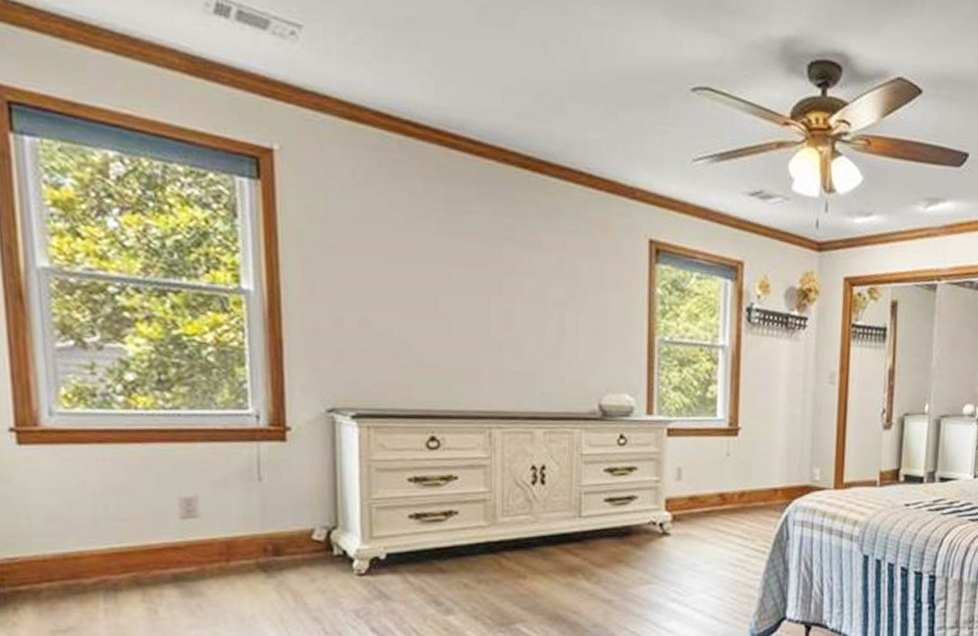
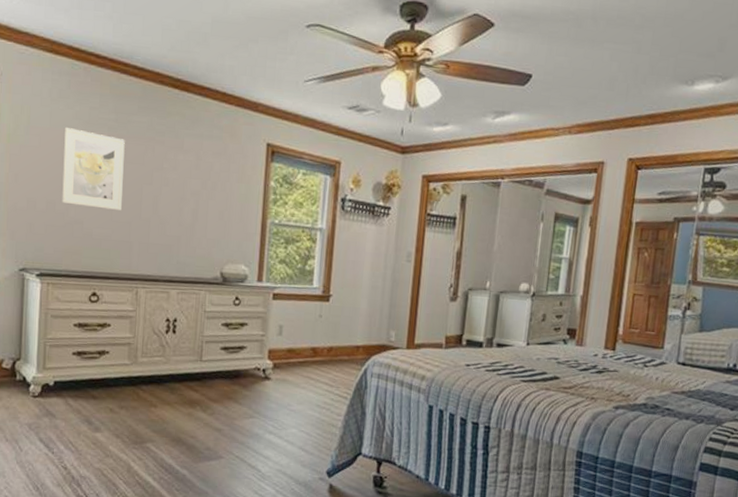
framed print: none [376,221,462,329] -> present [62,127,125,210]

